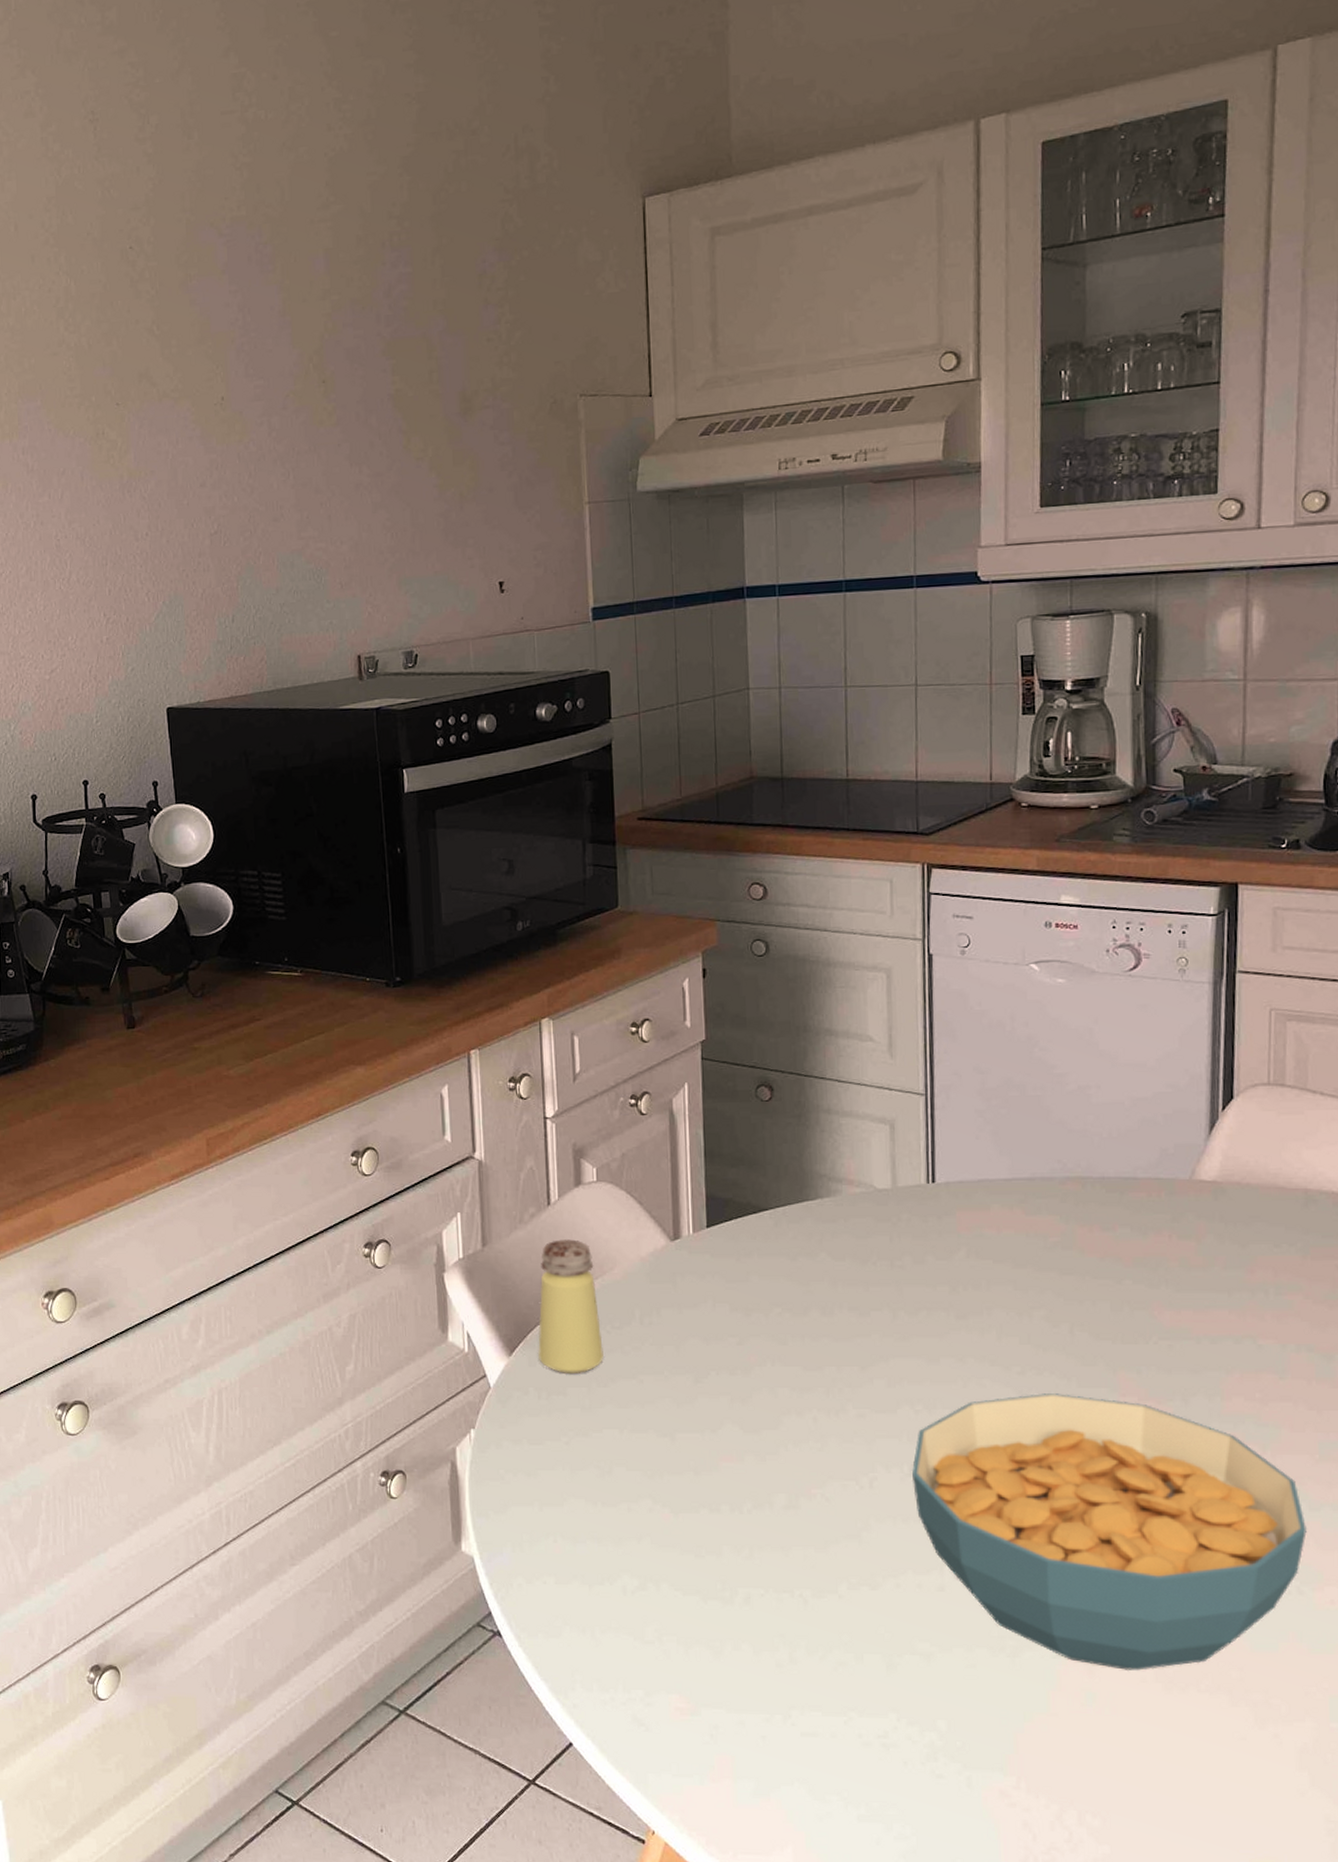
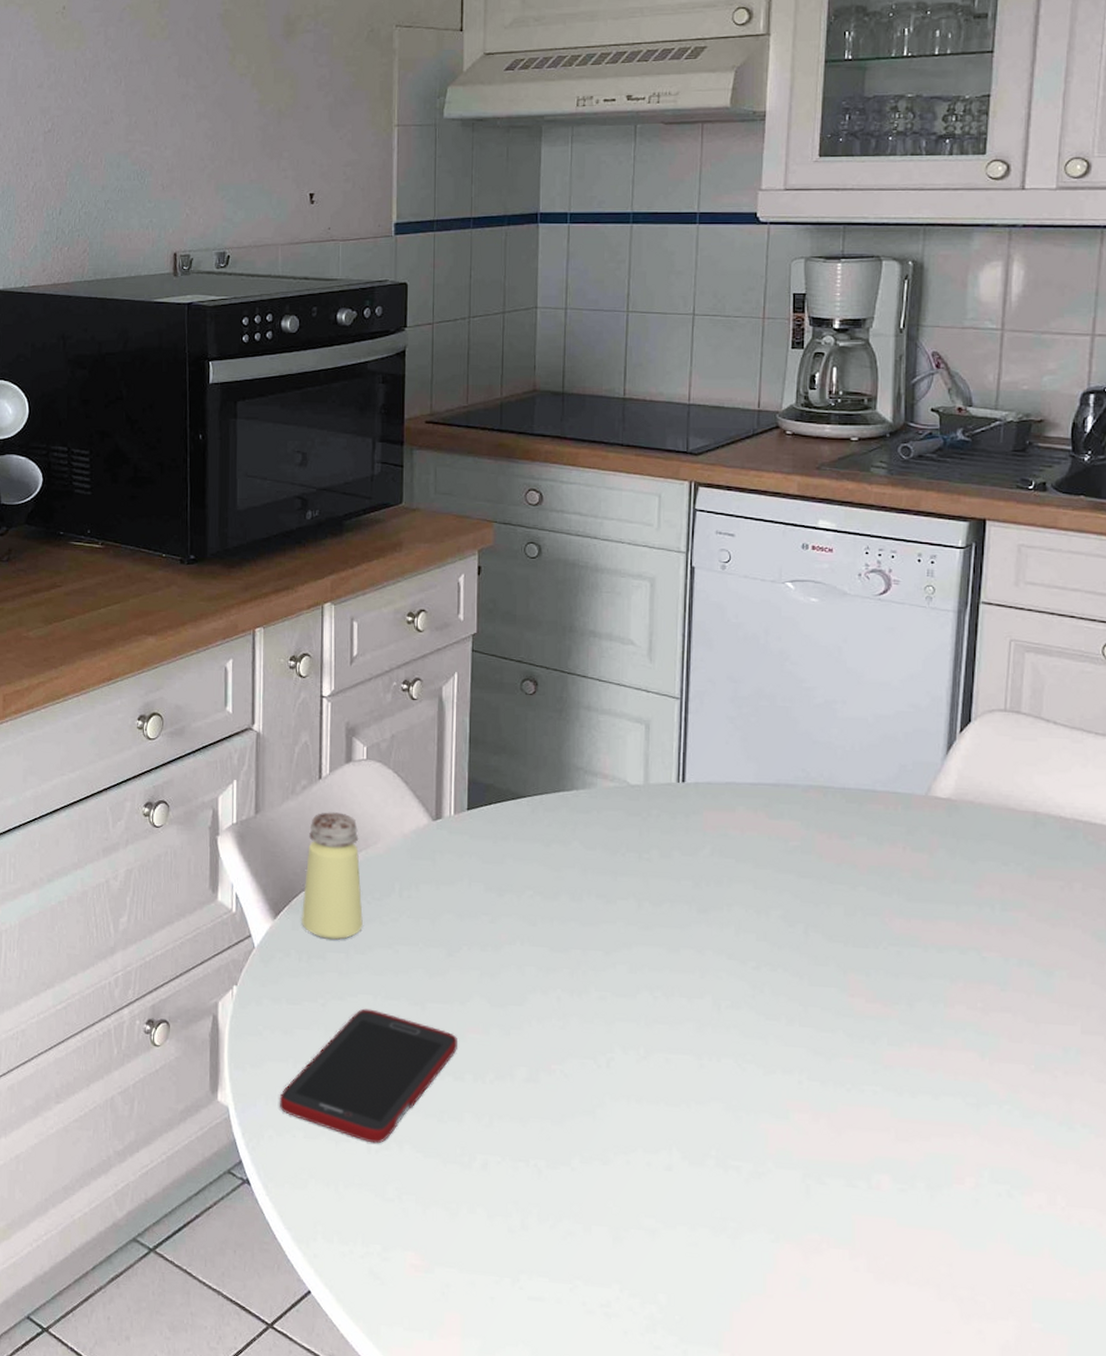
cell phone: none [526,1444,711,1585] -> present [279,1008,457,1144]
cereal bowl: present [911,1394,1307,1670] -> none [647,989,1019,1260]

